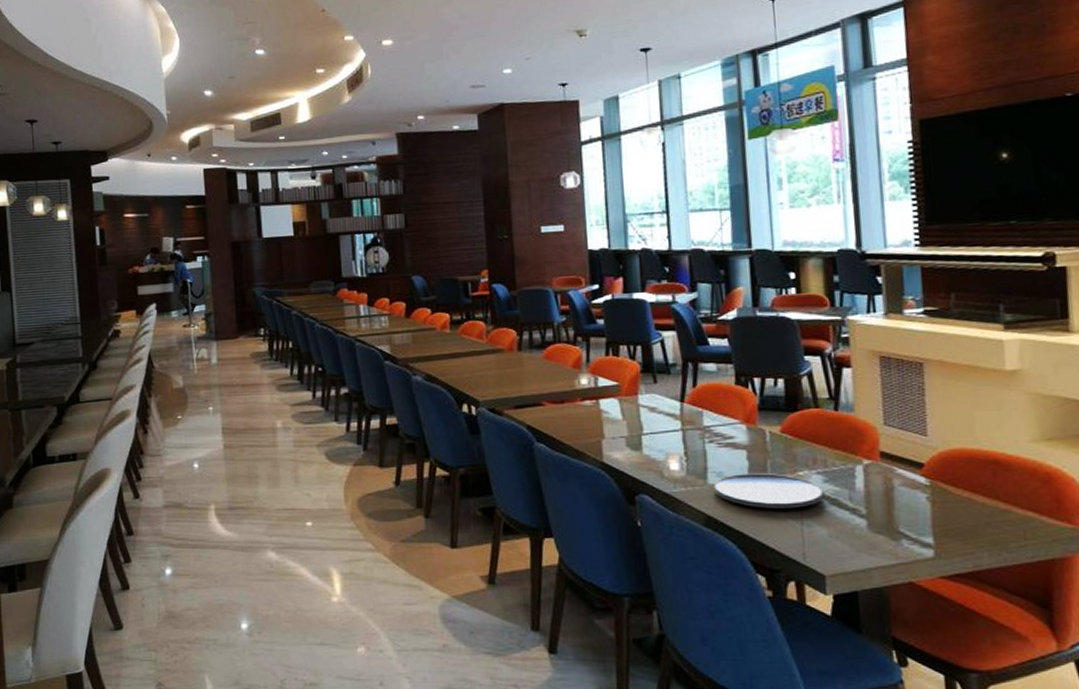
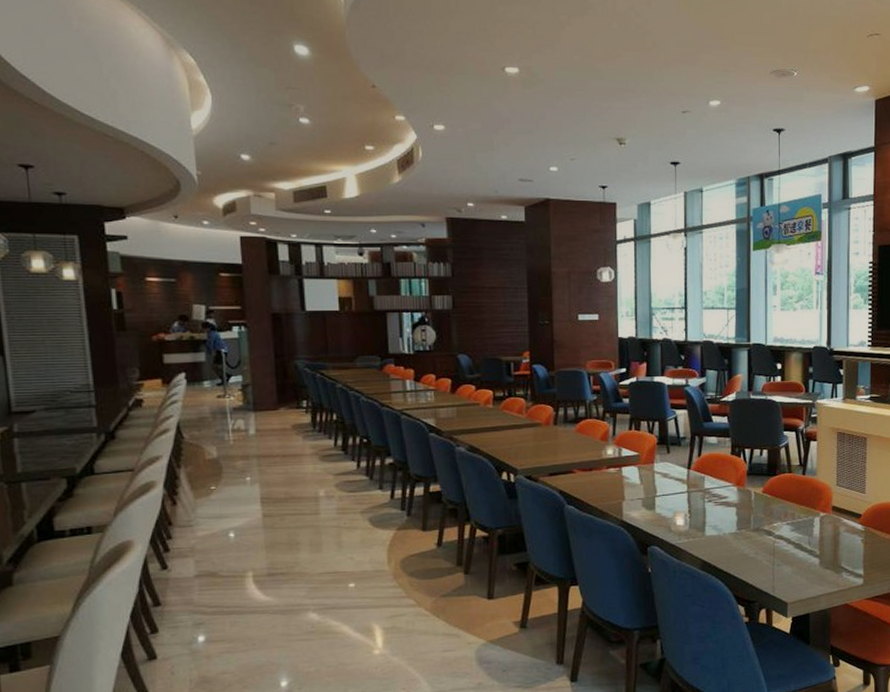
plate: present [714,472,823,508] -> none [710,525,790,553]

